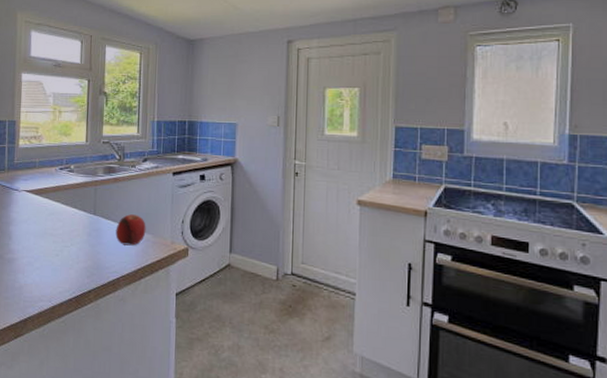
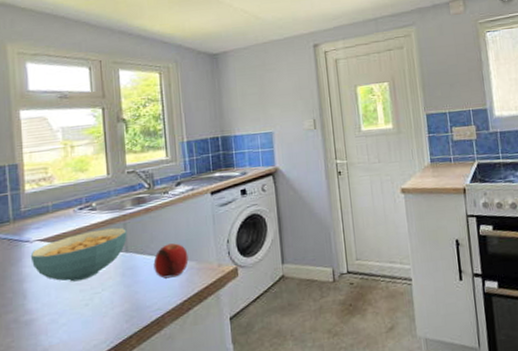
cereal bowl: none [17,190,97,233] -> present [30,227,127,282]

